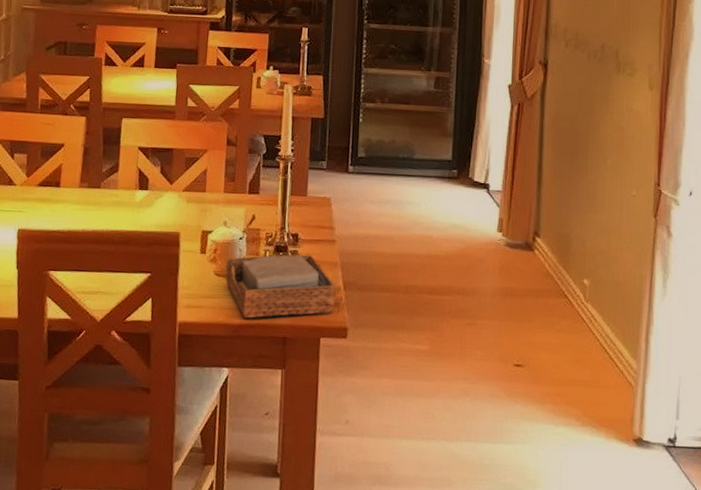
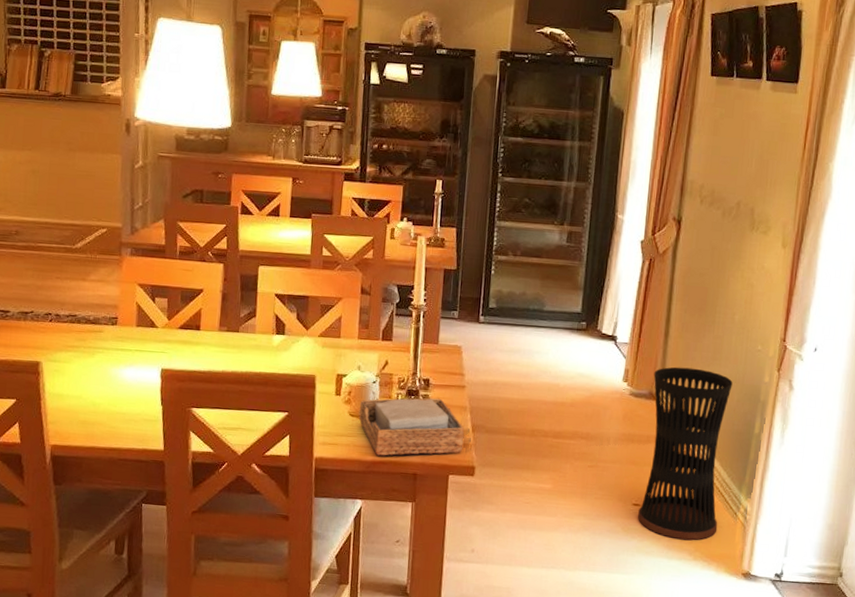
umbrella stand: none [520,214,610,404] -> present [638,366,733,540]

